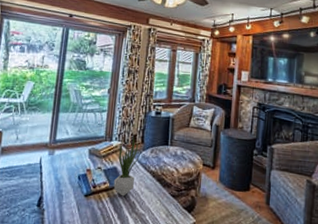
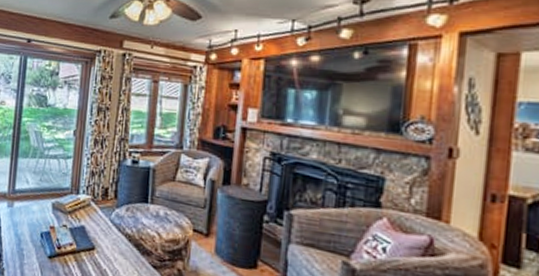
potted plant: present [113,136,140,197] -> none [81,189,112,262]

